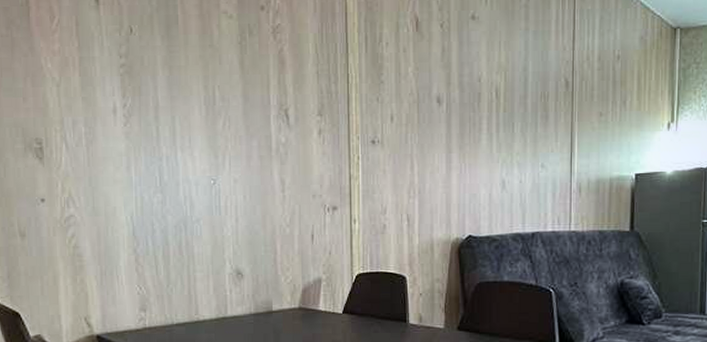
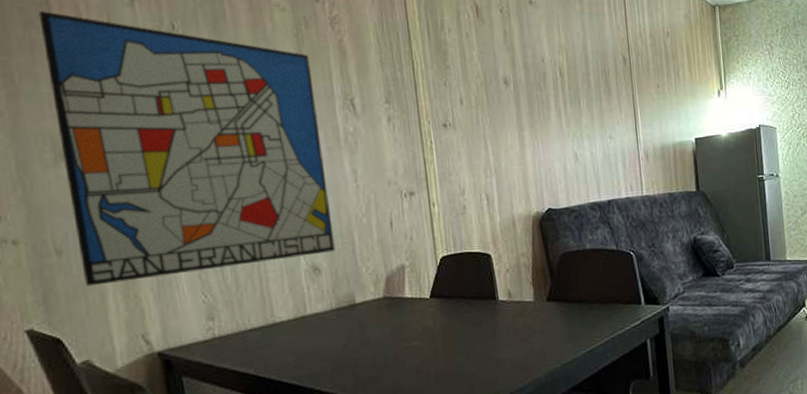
wall art: none [20,11,258,268] -> present [38,11,336,287]

